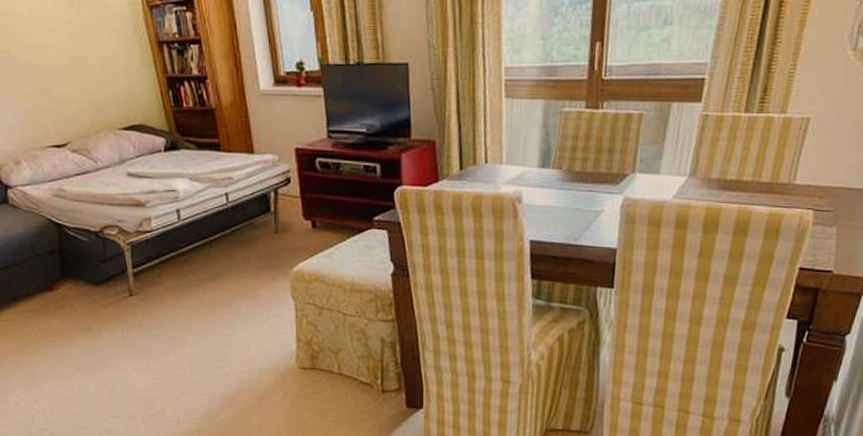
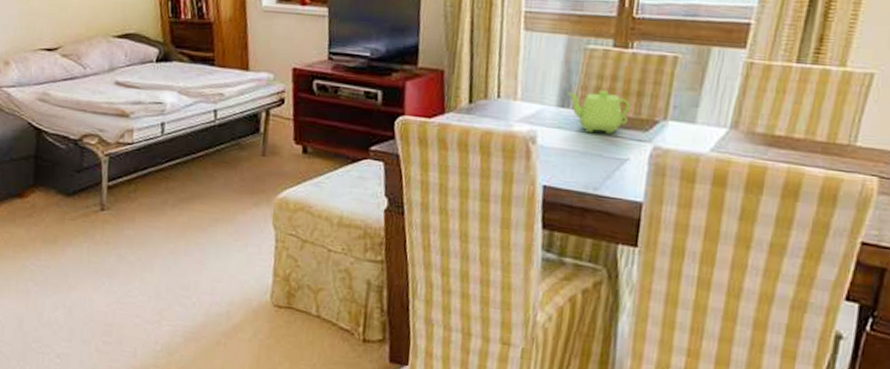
teapot: none [546,150,603,190] -> present [566,90,631,134]

